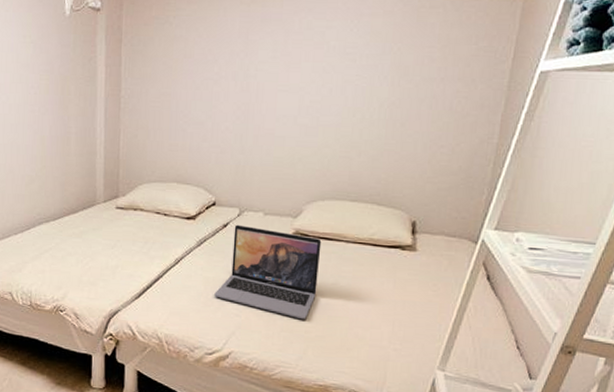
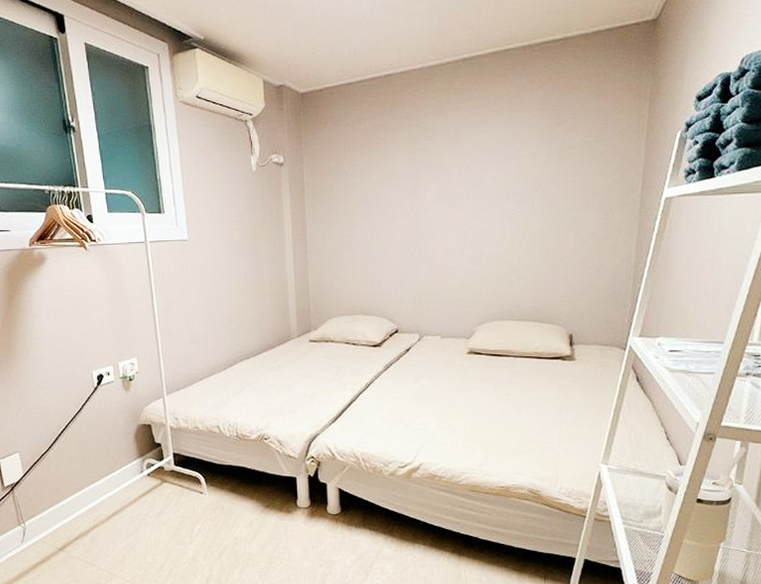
laptop: present [214,224,322,320] -> none [403,348,493,429]

